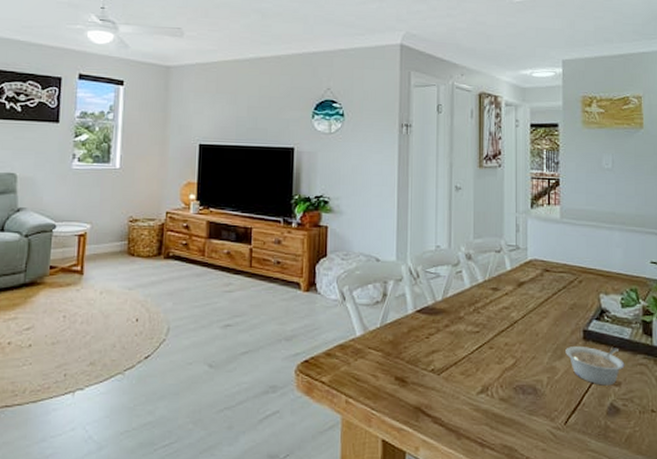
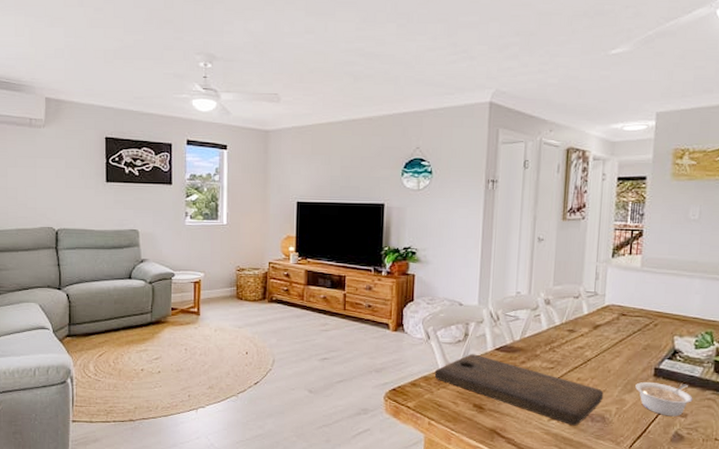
cutting board: none [351,317,533,400] -> present [434,354,604,426]

